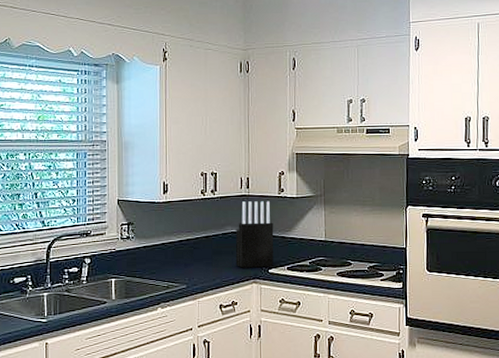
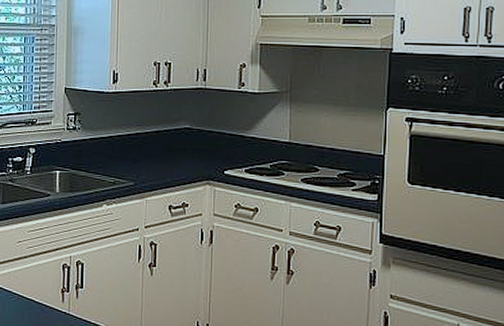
knife block: present [235,201,274,268] -> none [188,95,232,169]

